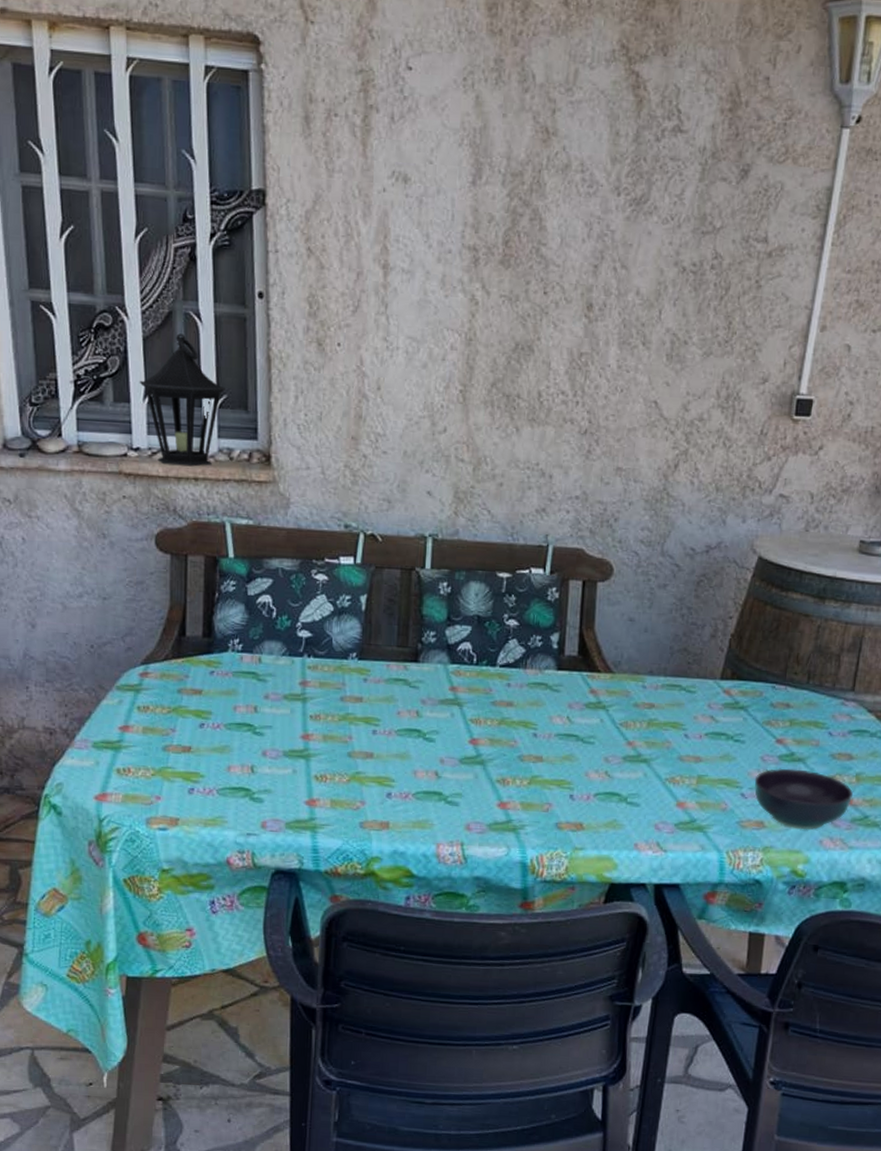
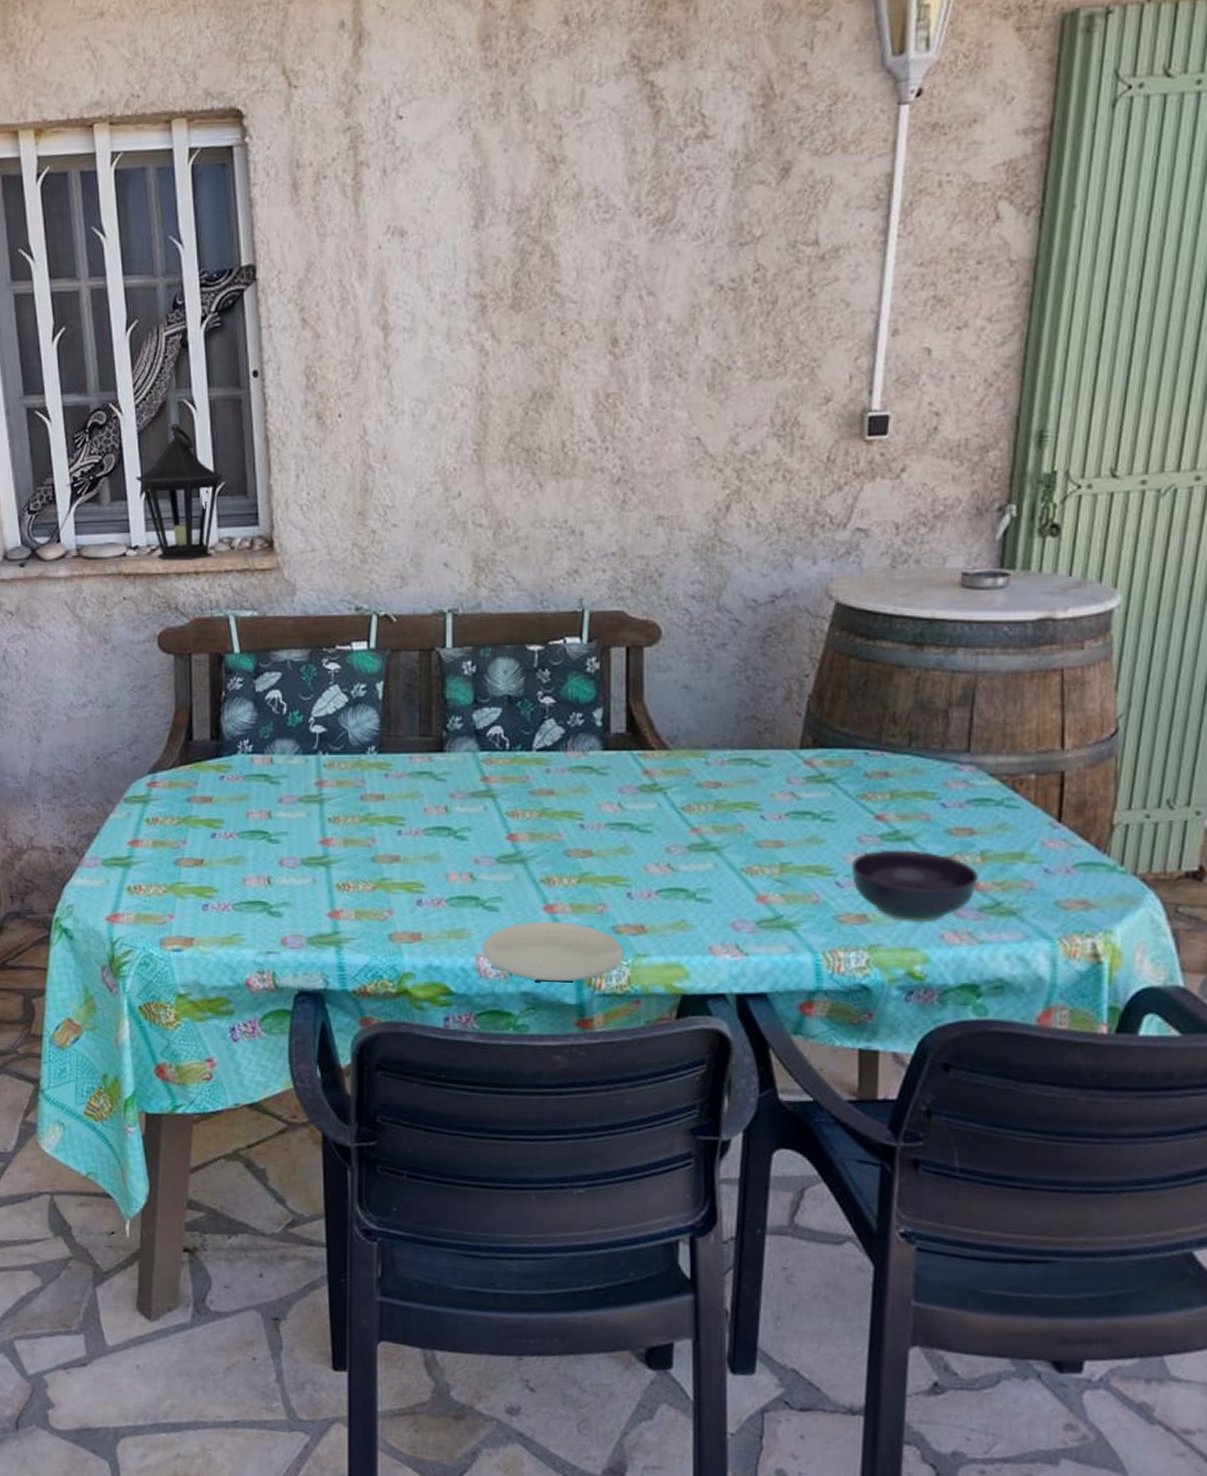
plate: none [442,816,564,870] -> present [482,921,623,982]

